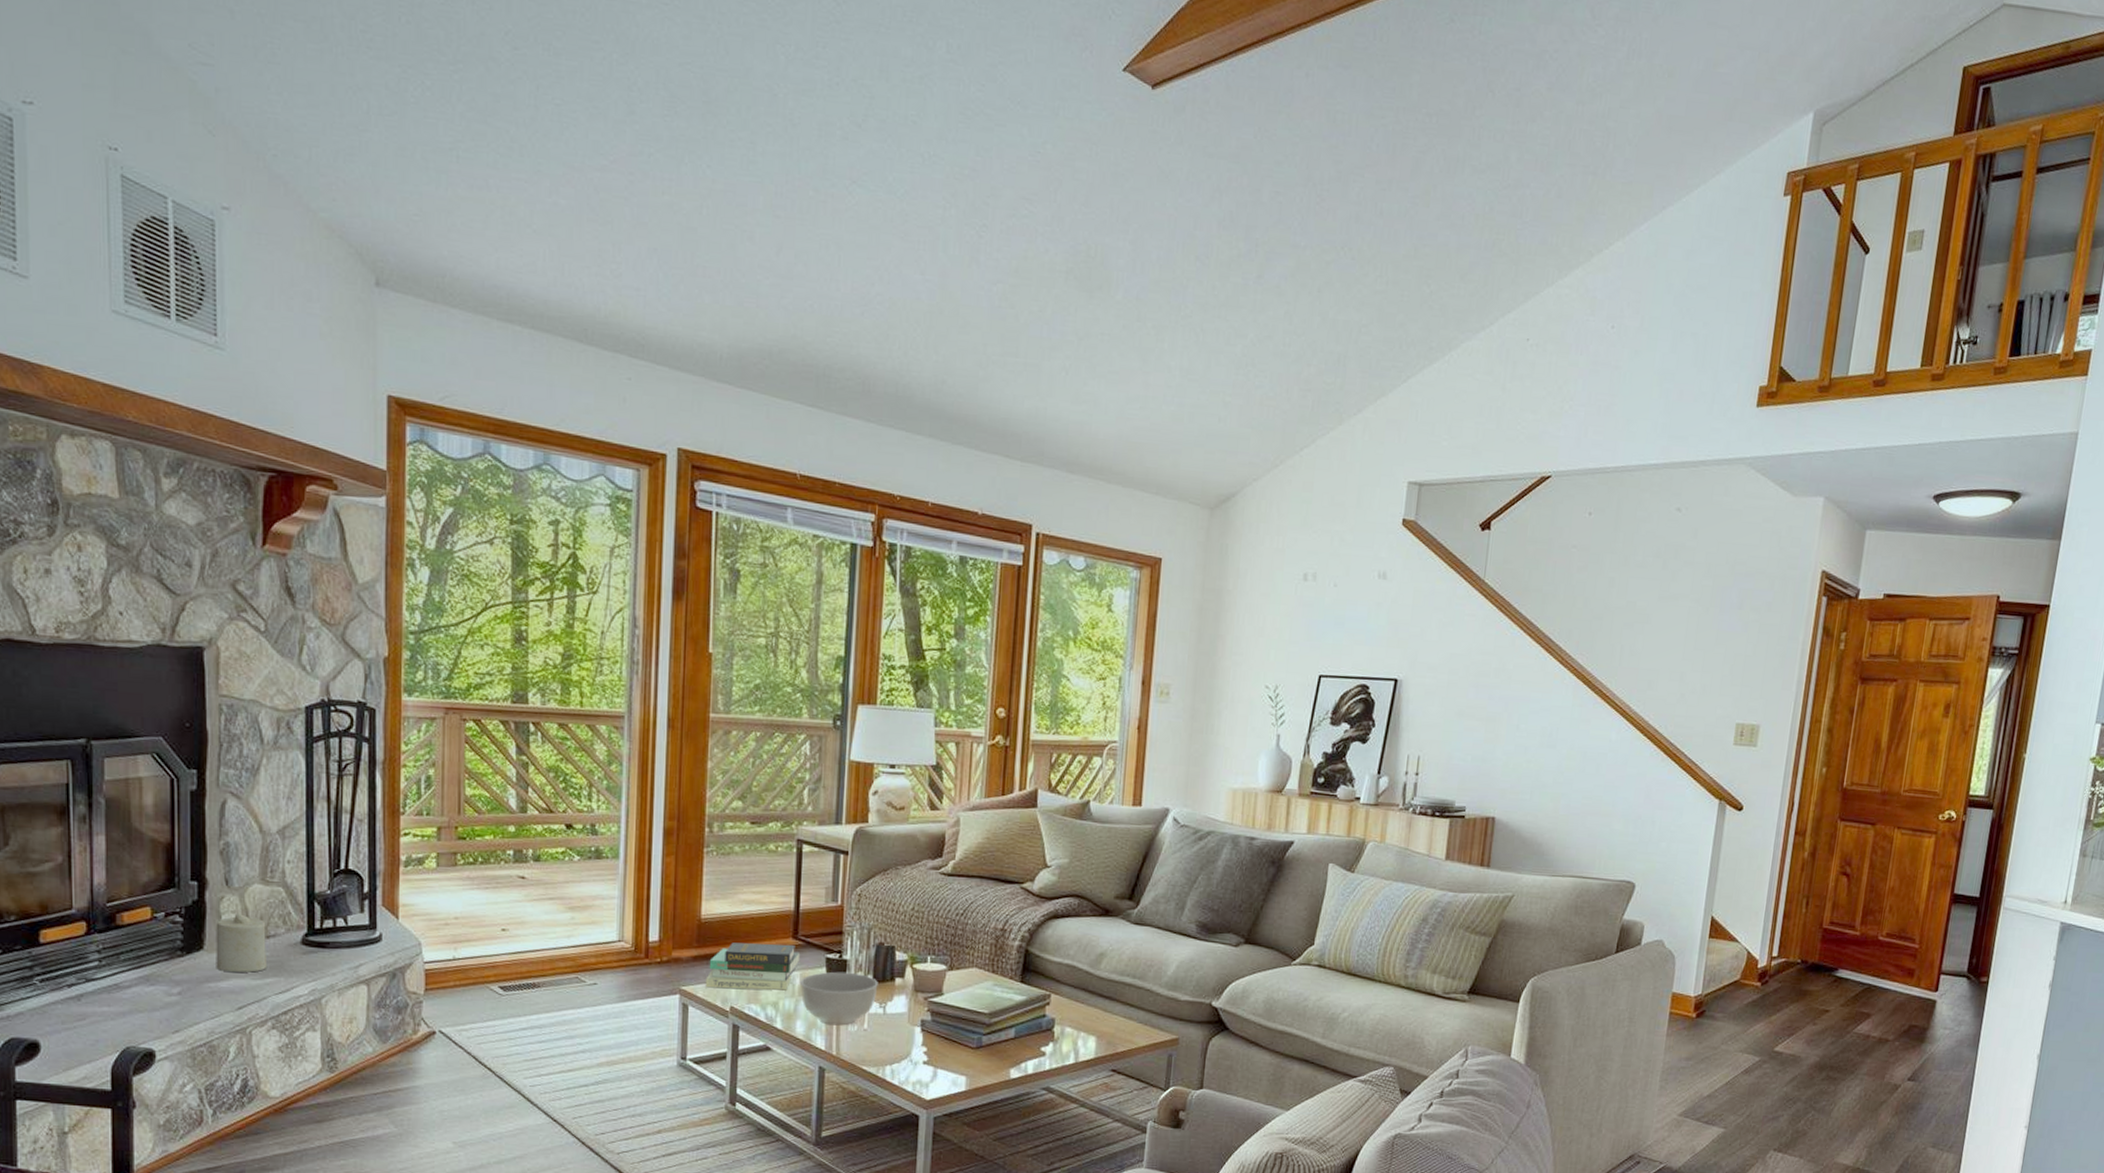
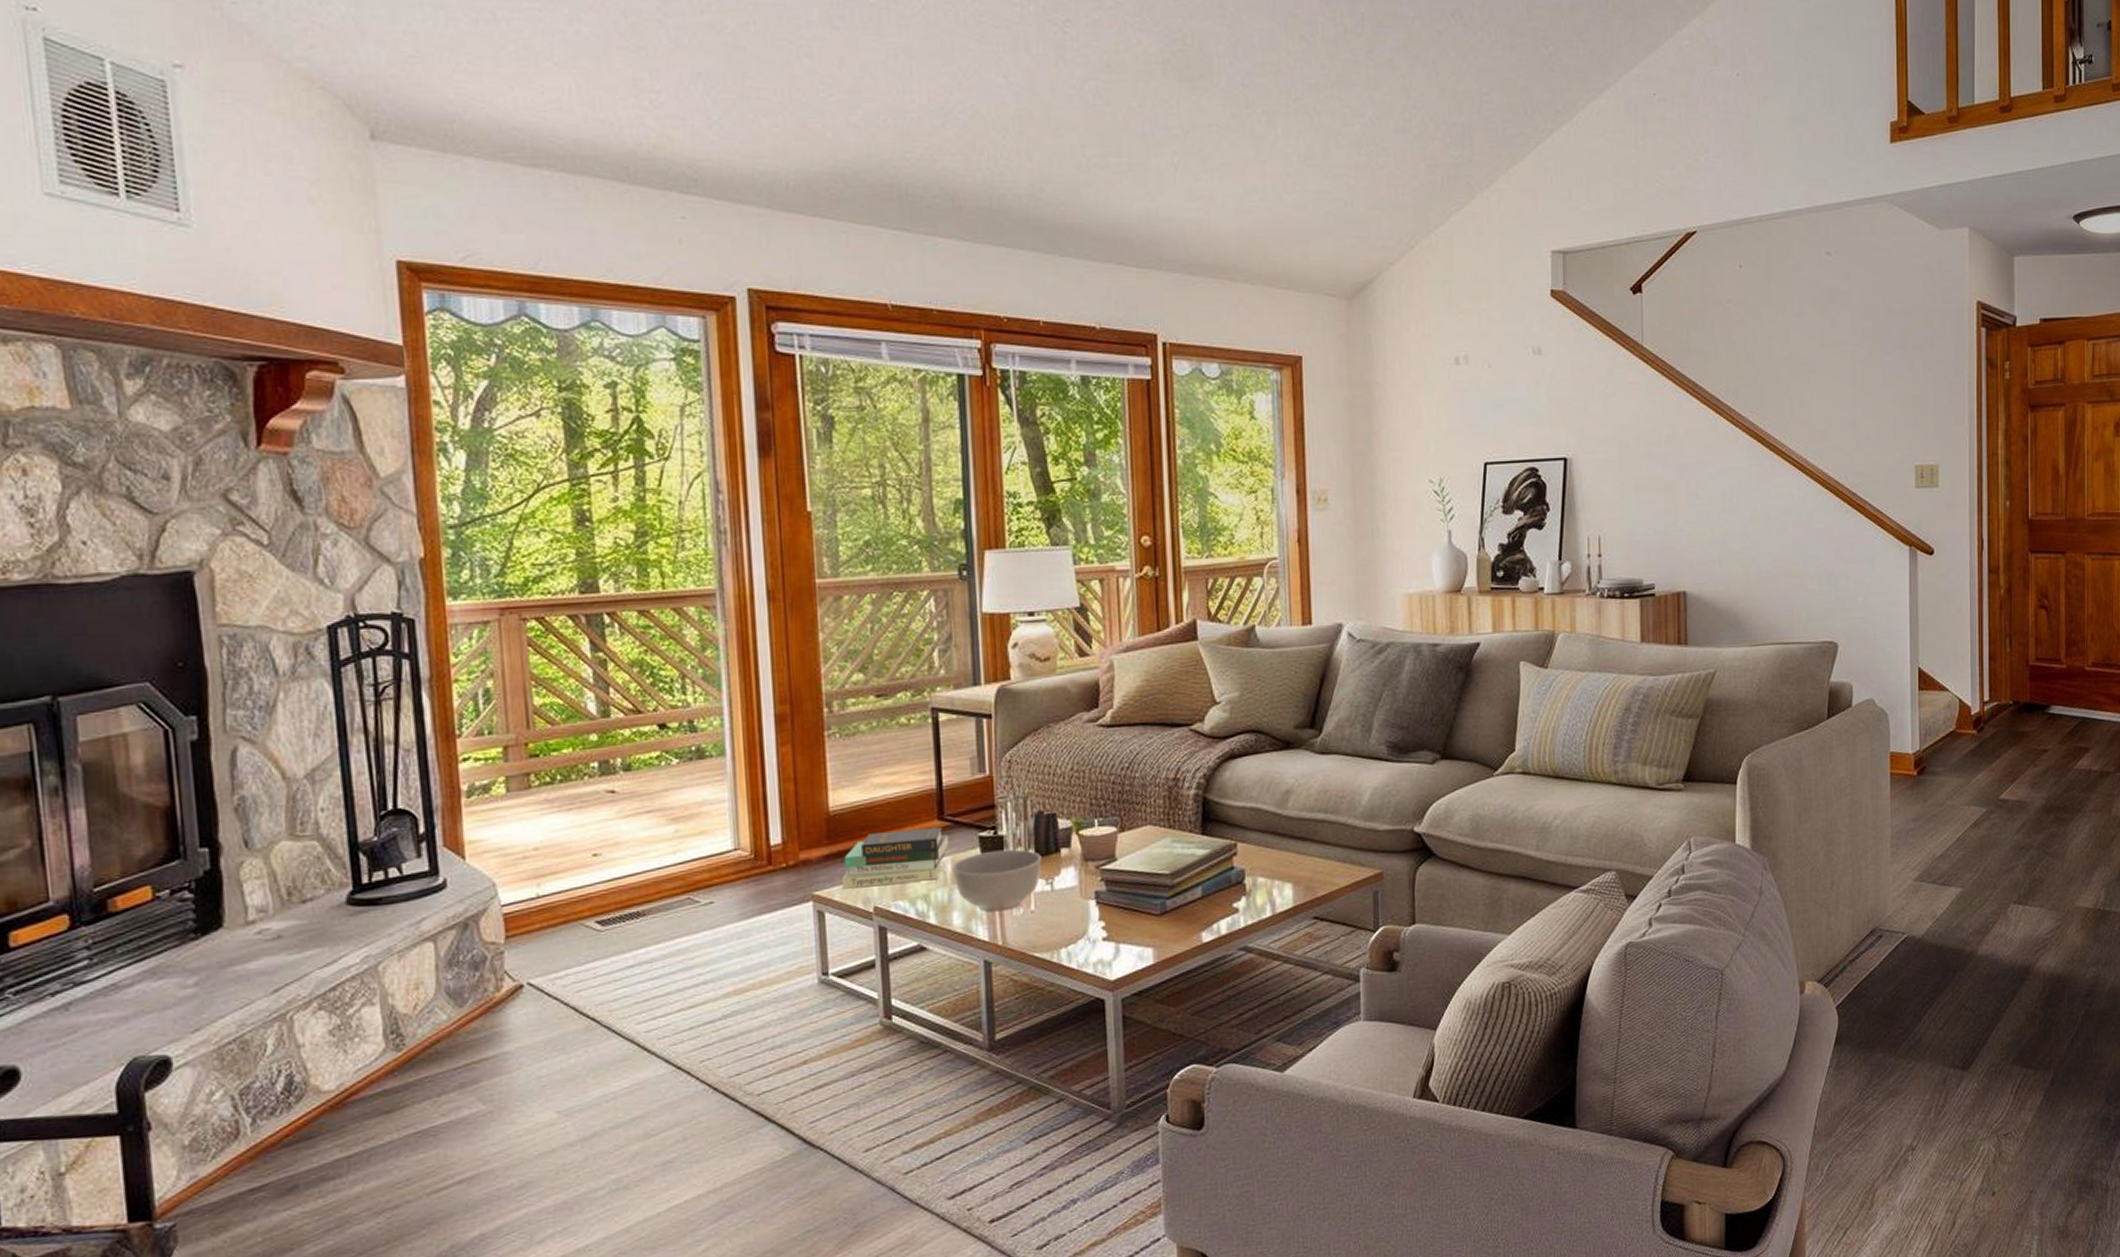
candle: present [216,912,268,973] -> none [236,877,307,950]

